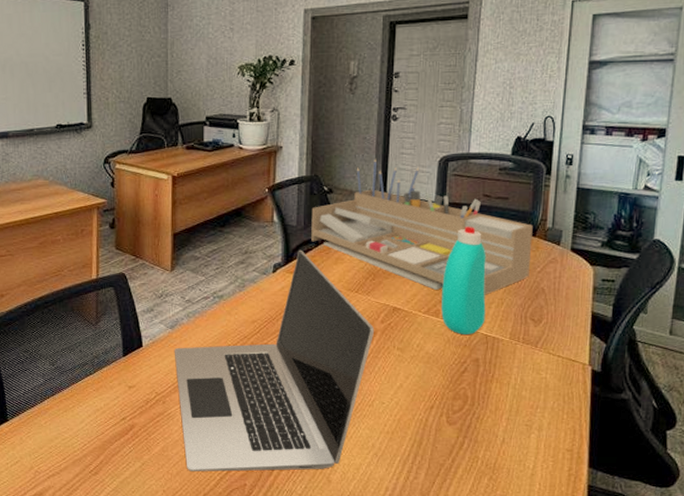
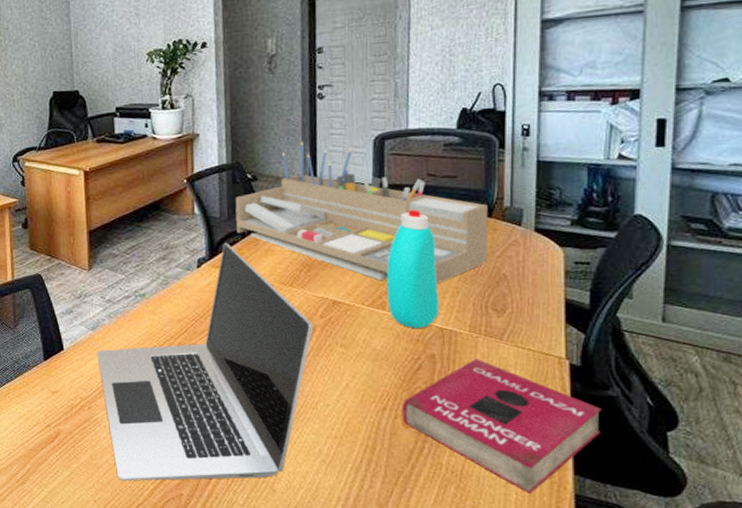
book: none [447,363,615,485] -> present [402,359,602,495]

